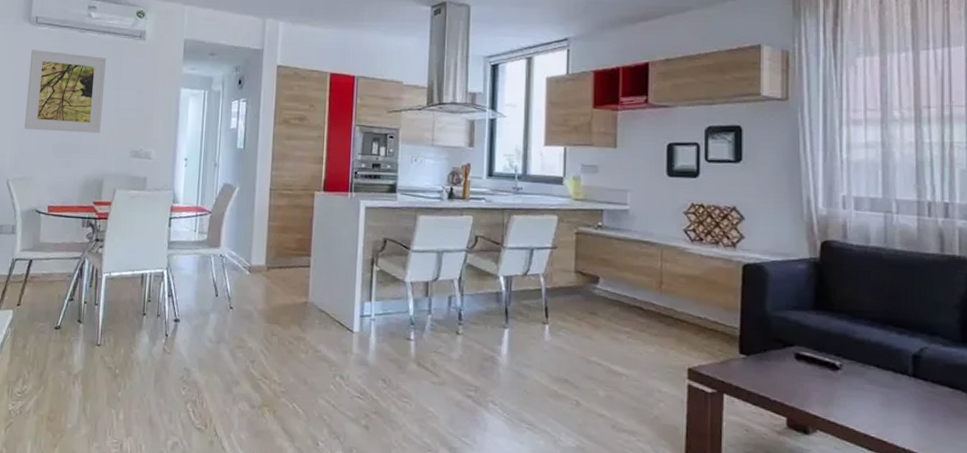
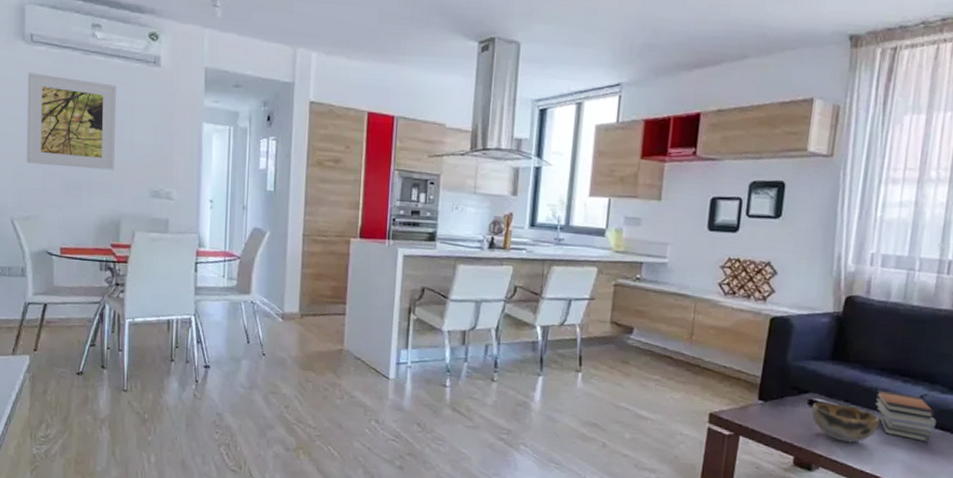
decorative bowl: none [799,355,879,402] -> present [811,401,880,443]
book stack: none [869,342,943,403] -> present [874,389,936,443]

